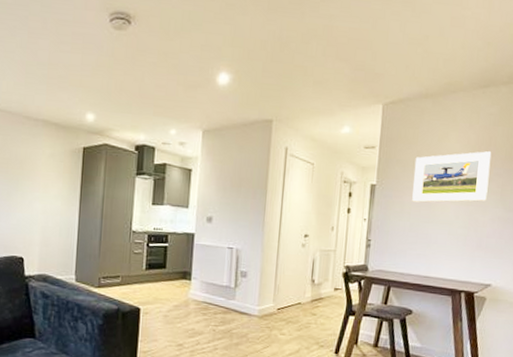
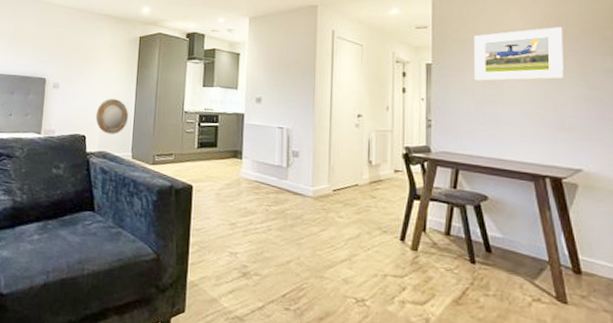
home mirror: none [34,217,71,256] -> present [95,99,128,135]

